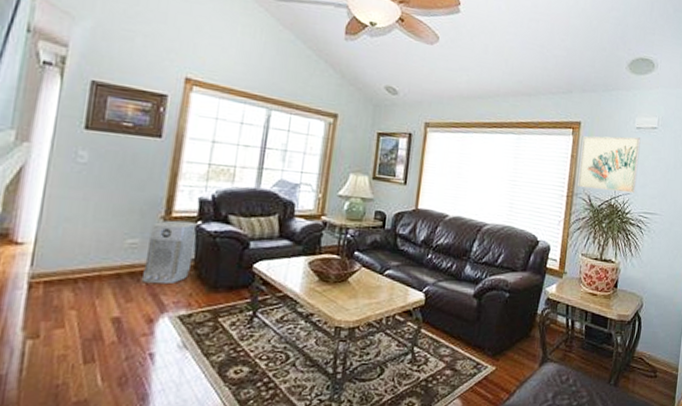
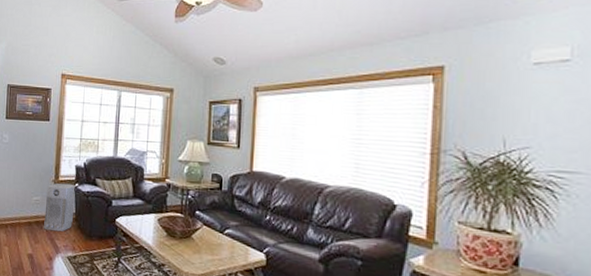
wall art: present [577,136,641,194] -> none [445,75,543,148]

